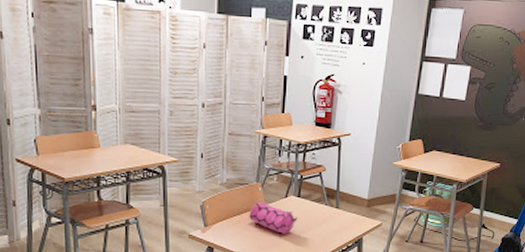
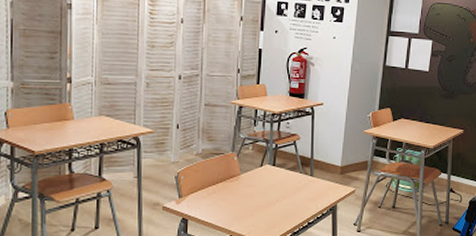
pencil case: present [249,201,297,235] -> none [224,170,272,204]

